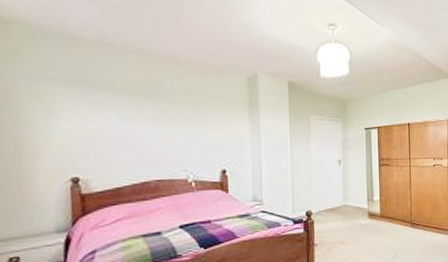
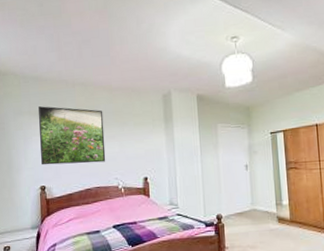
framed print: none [68,73,171,151] -> present [39,106,106,166]

